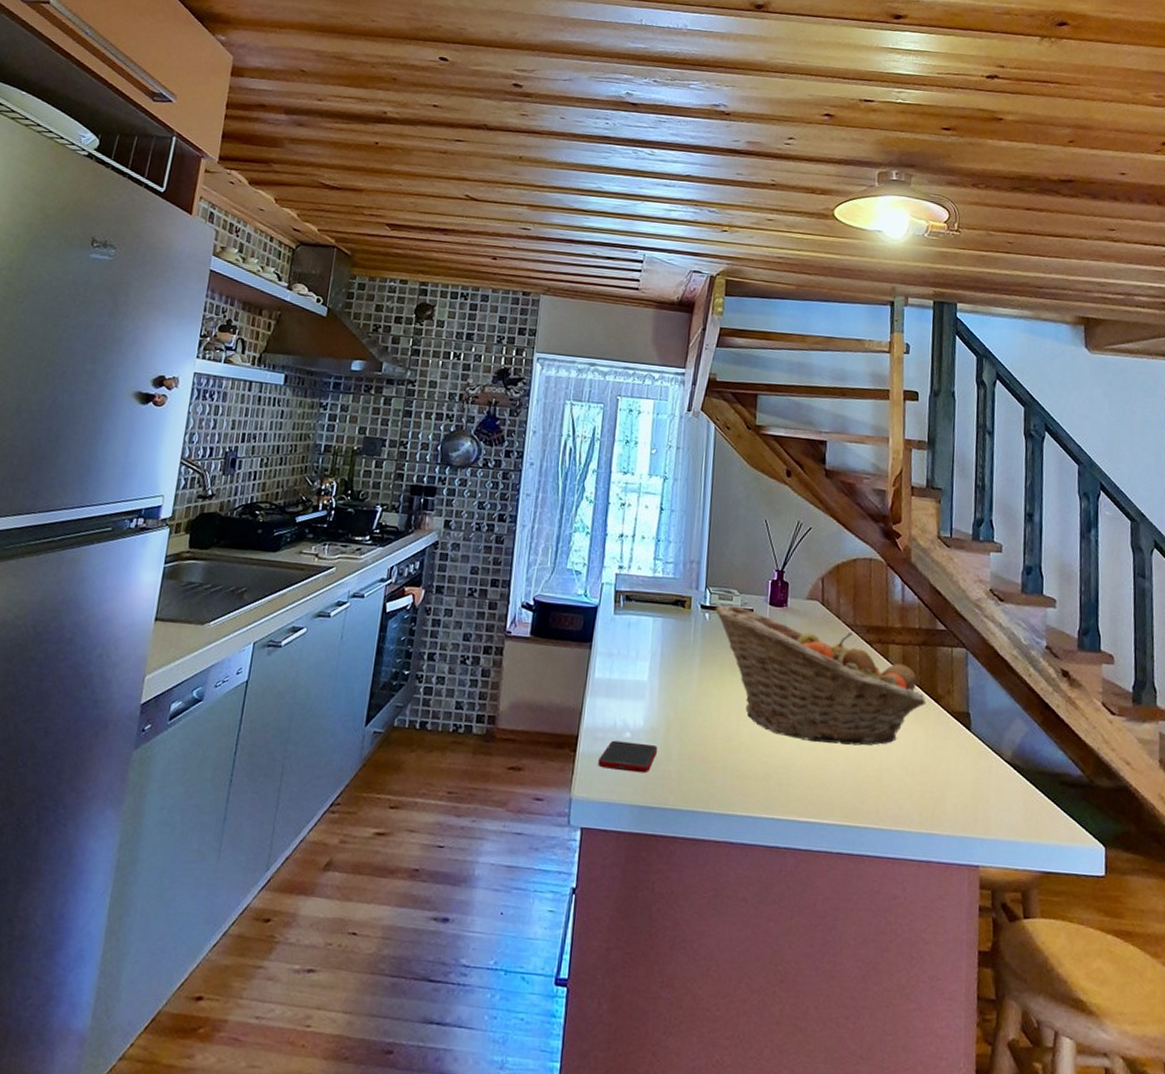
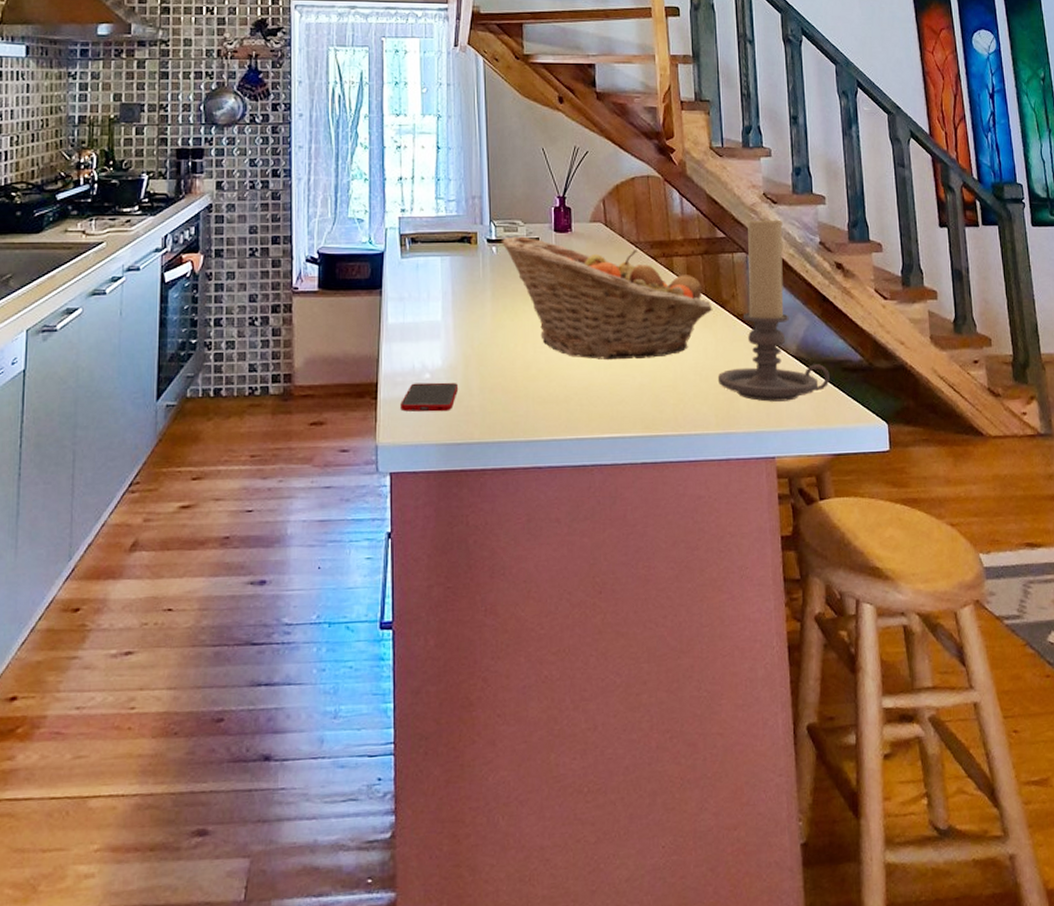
candle holder: none [924,614,1046,809] -> present [717,217,830,402]

